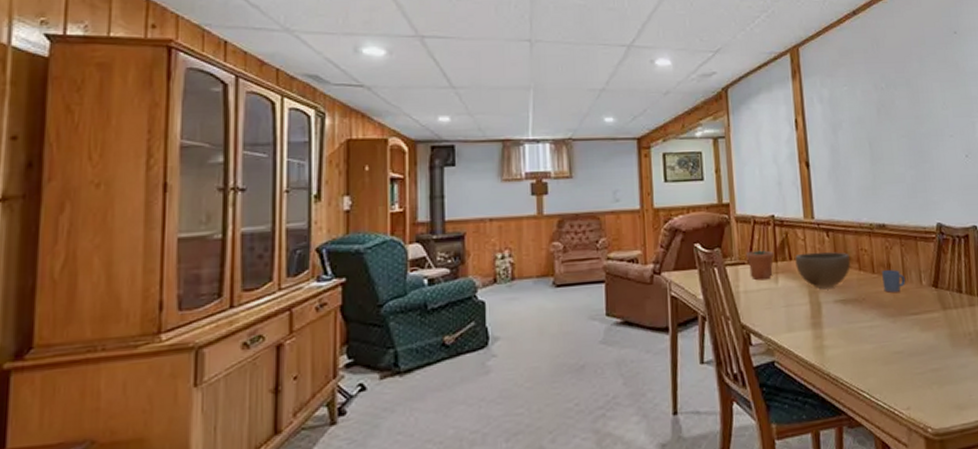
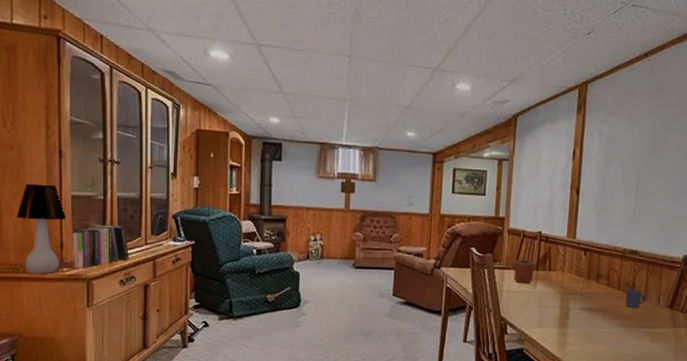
table lamp: none [97,228,169,351] -> present [16,183,66,274]
books: none [143,269,256,339] -> present [49,224,129,270]
bowl: present [795,252,851,289] -> none [553,266,602,297]

